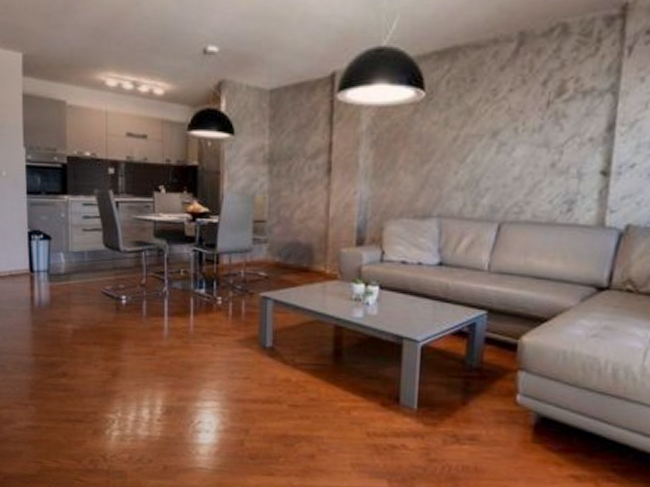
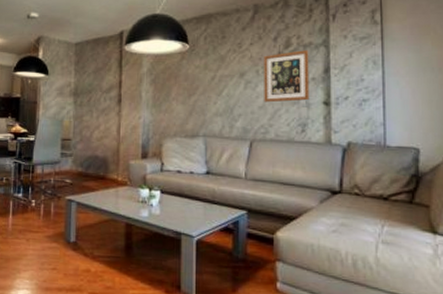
wall art: none [521,99,590,172] -> present [264,50,310,103]

